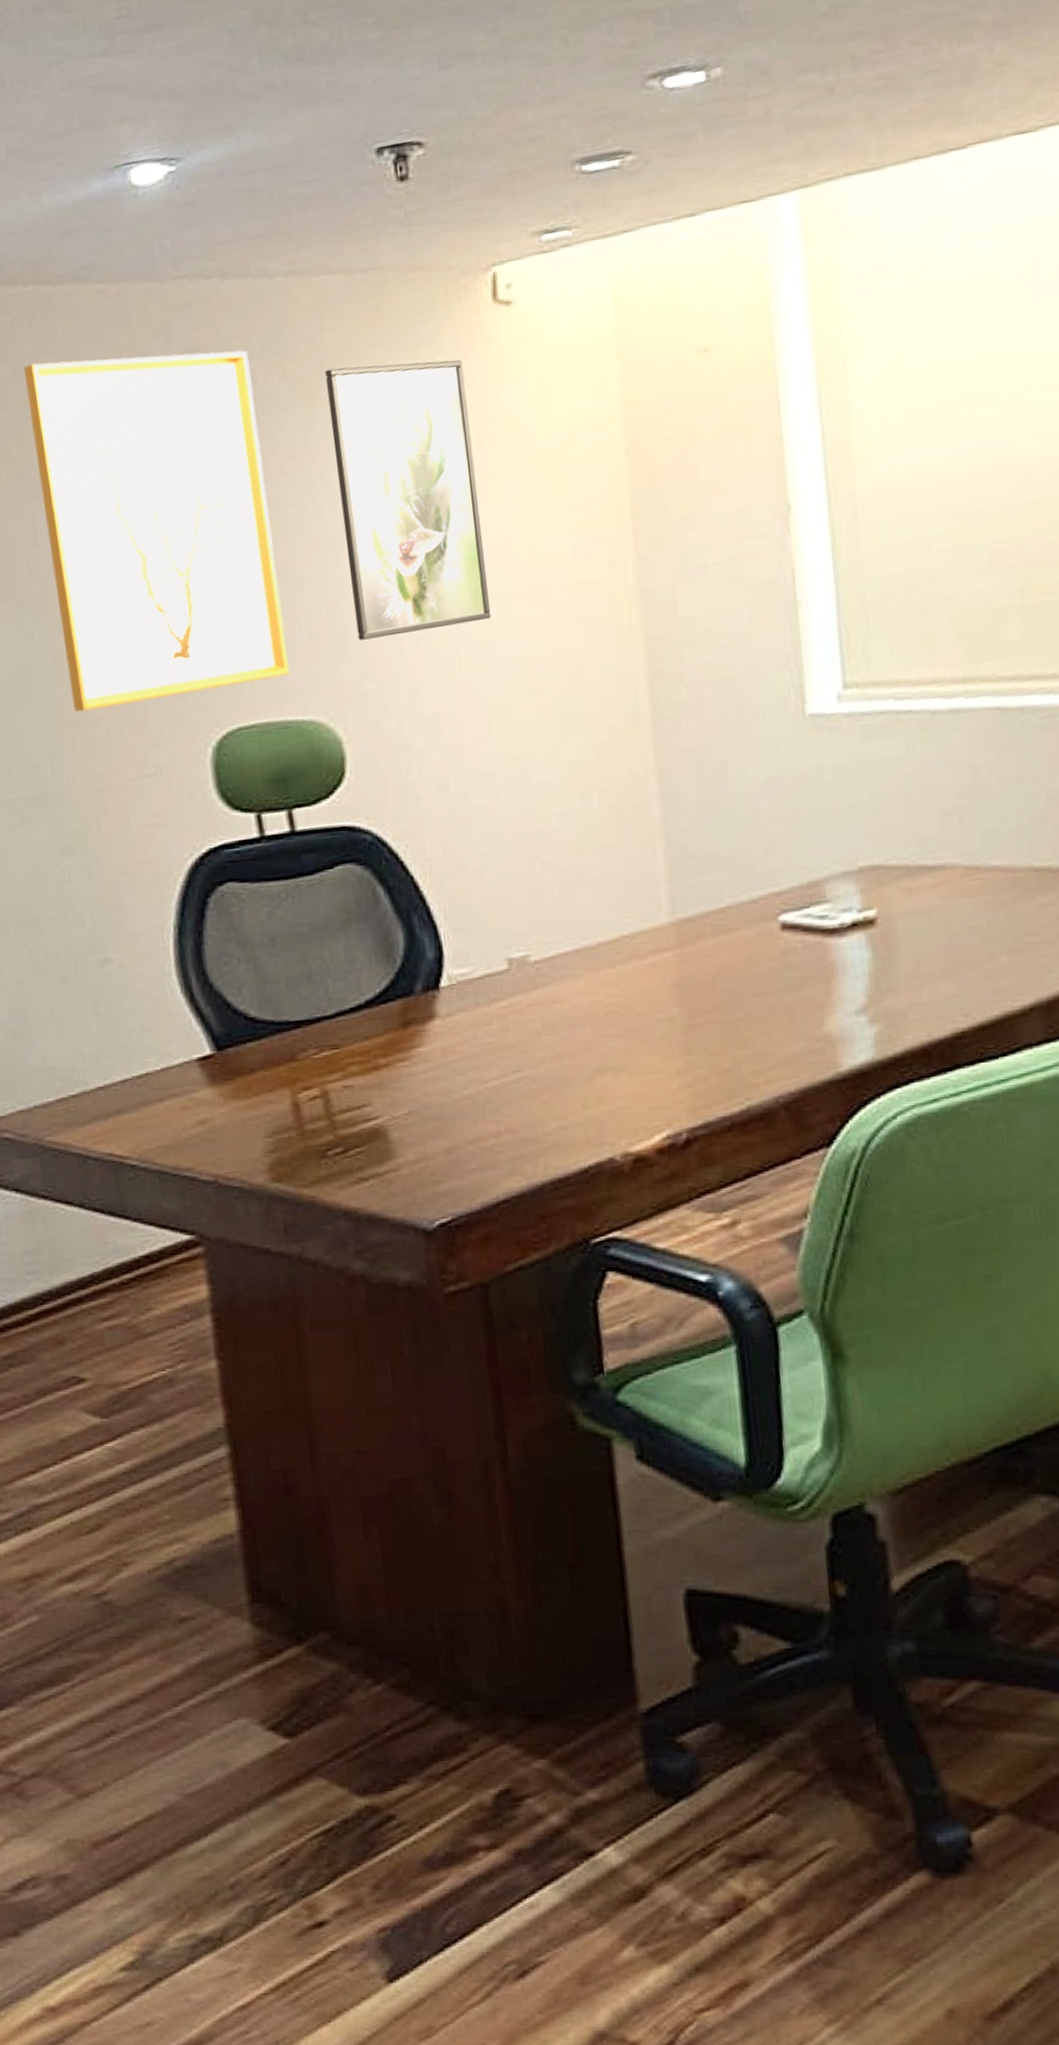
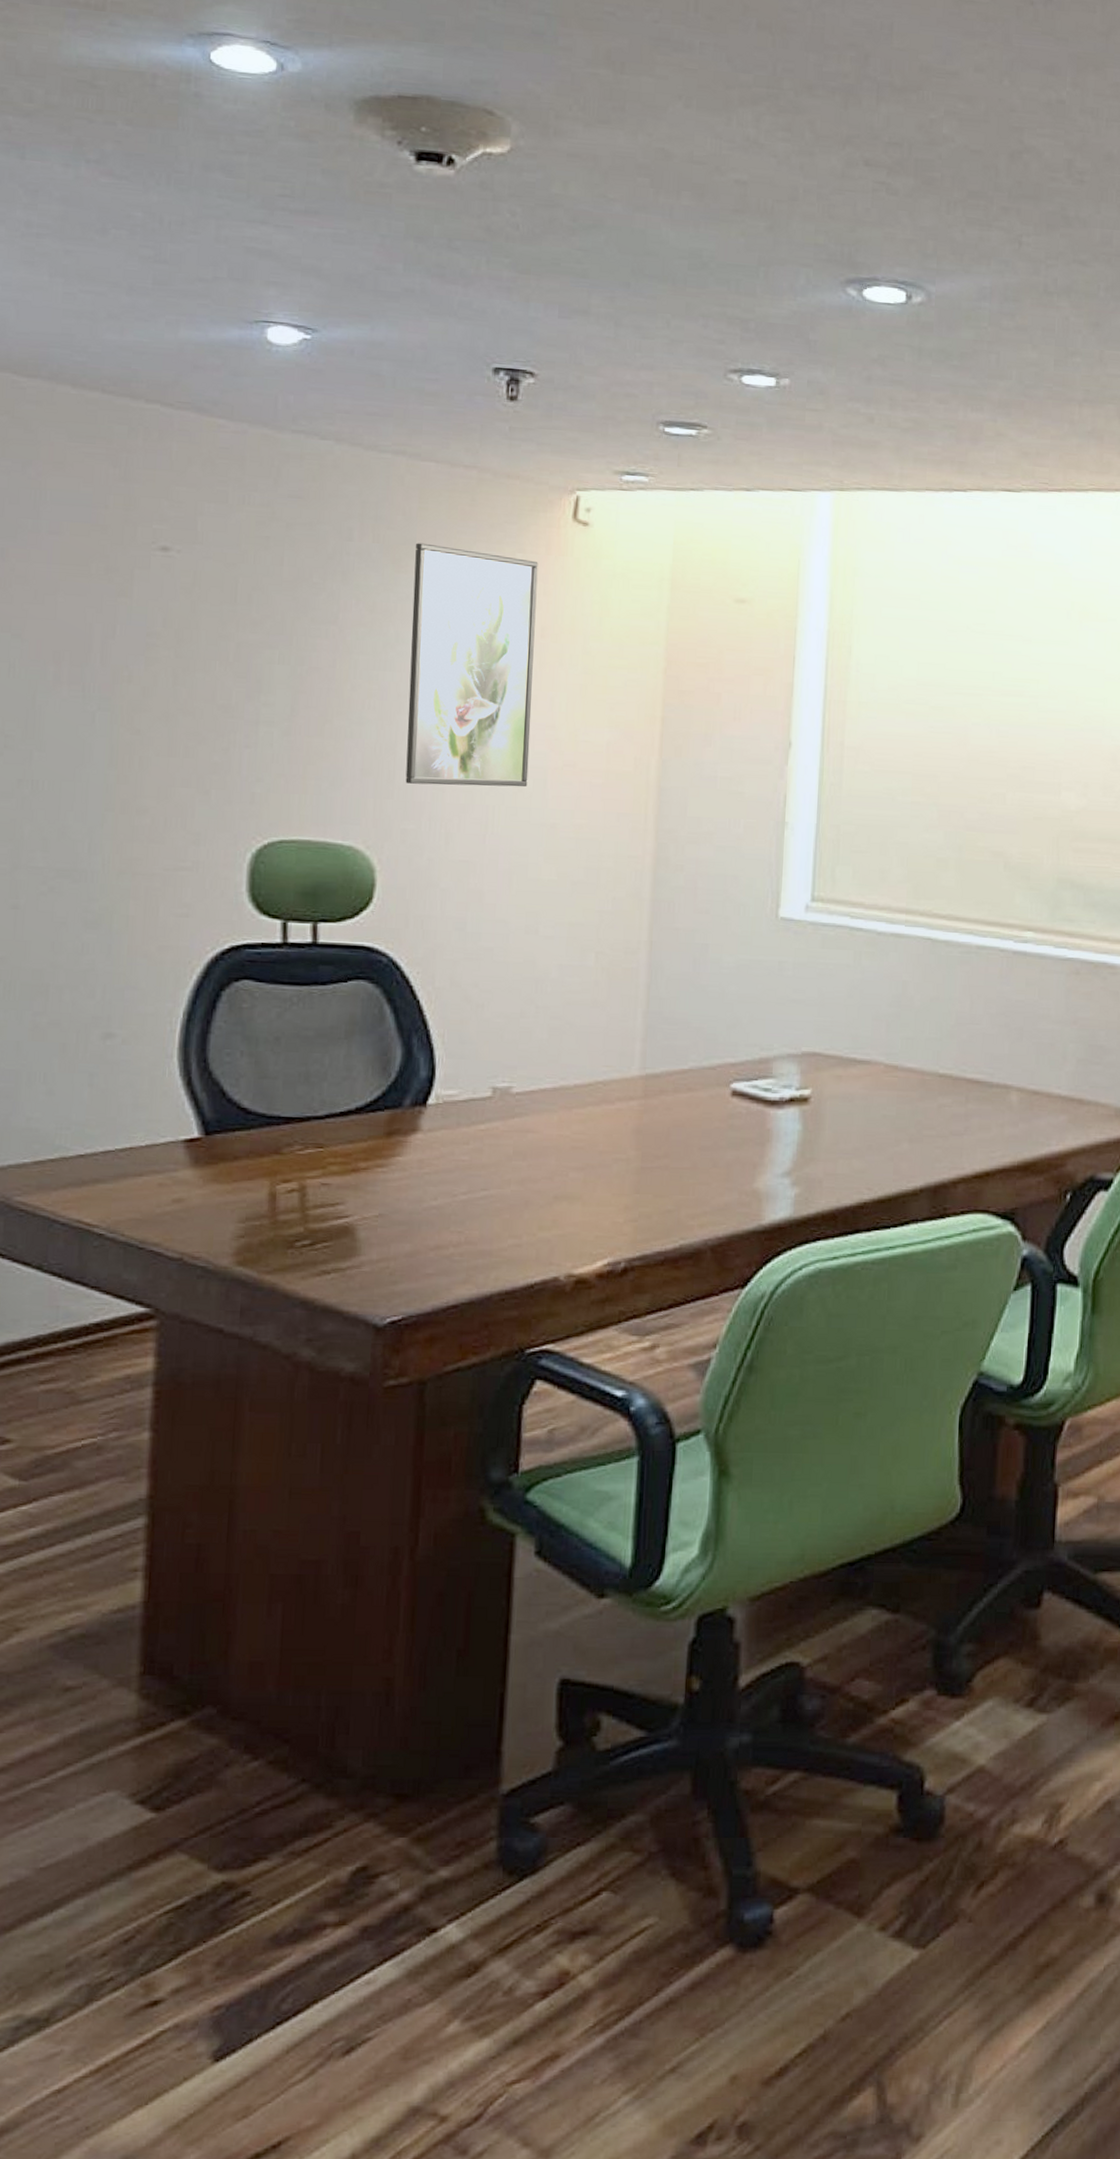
wall art: present [24,350,290,712] -> none [122,473,349,802]

